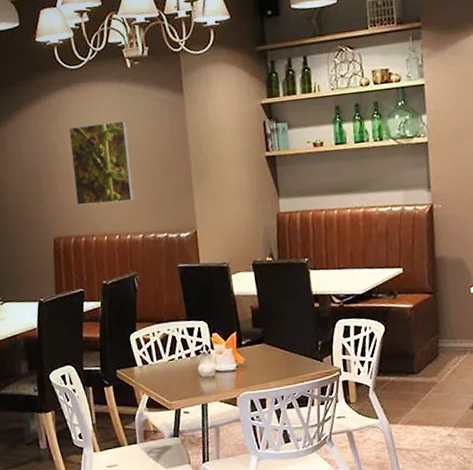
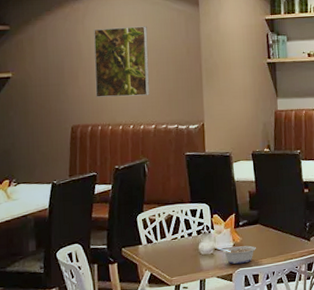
legume: none [217,367,262,388] -> present [216,245,256,265]

